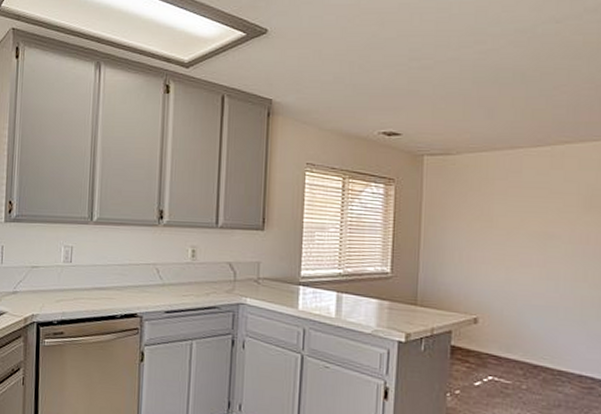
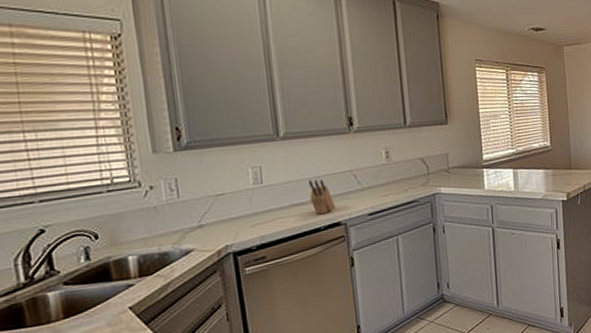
knife block: none [111,267,134,303] -> present [308,179,335,215]

